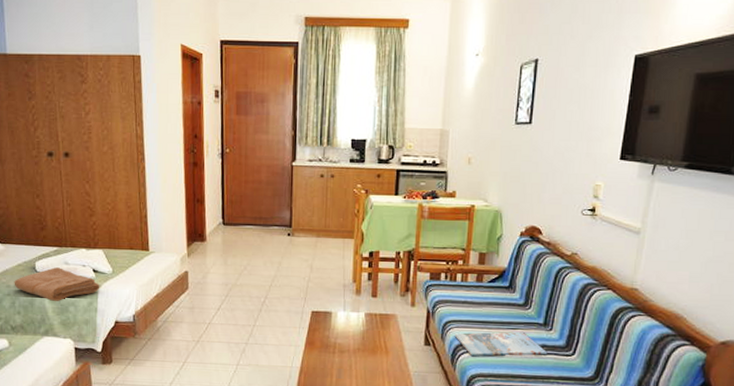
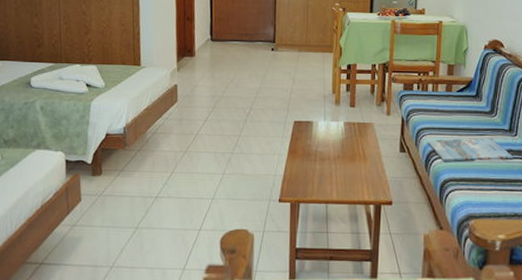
towel: present [14,267,100,302] -> none [9,82,93,116]

